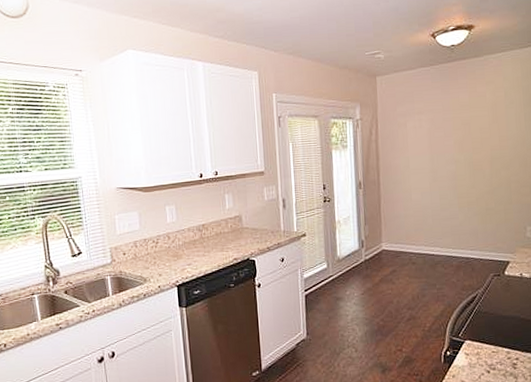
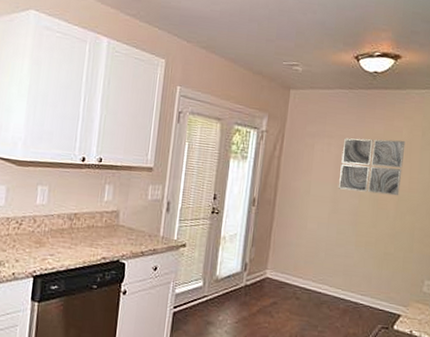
wall art: none [433,103,492,159] -> present [338,137,406,196]

